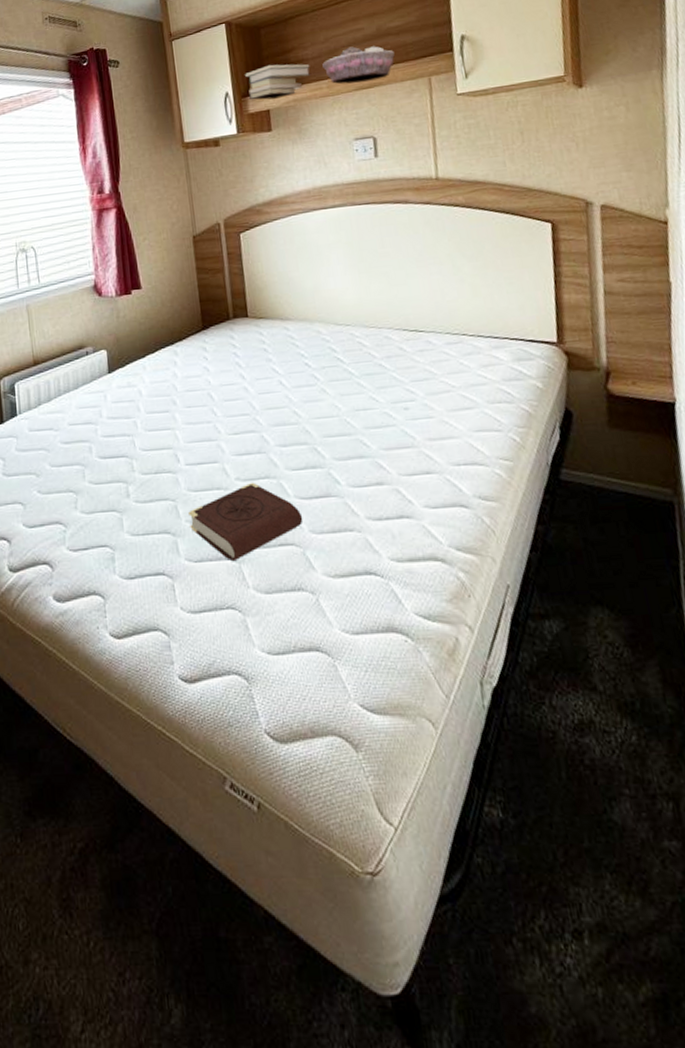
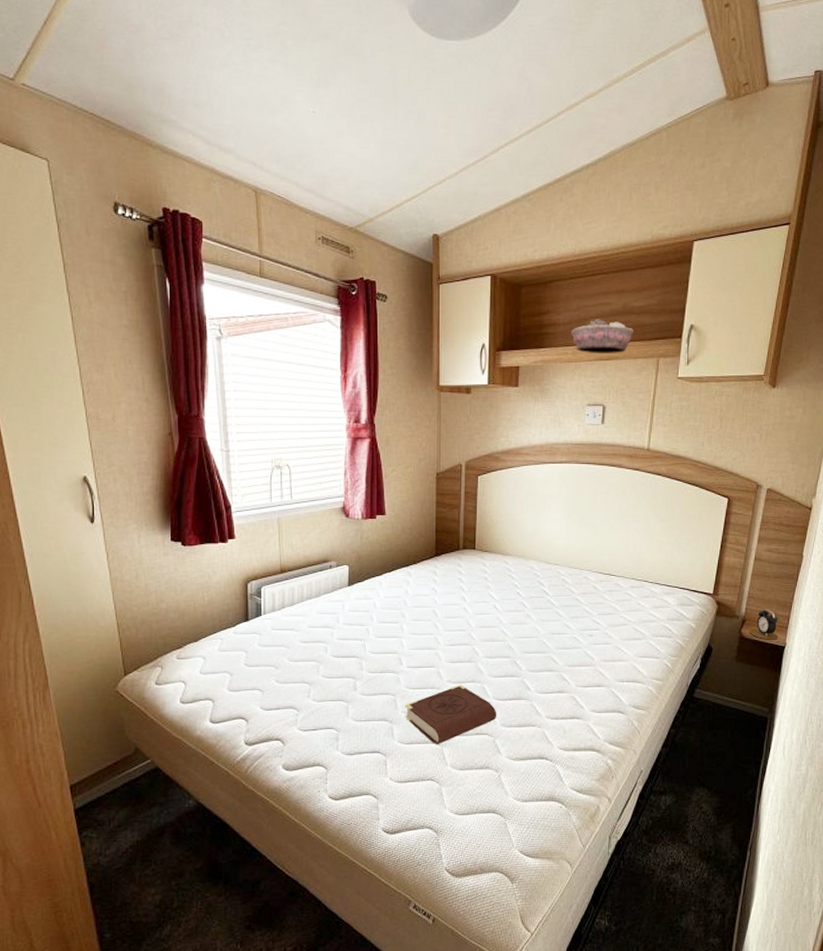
books: present [245,63,310,100] -> none [502,323,560,357]
alarm clock: none [619,355,663,396] -> present [749,609,779,640]

